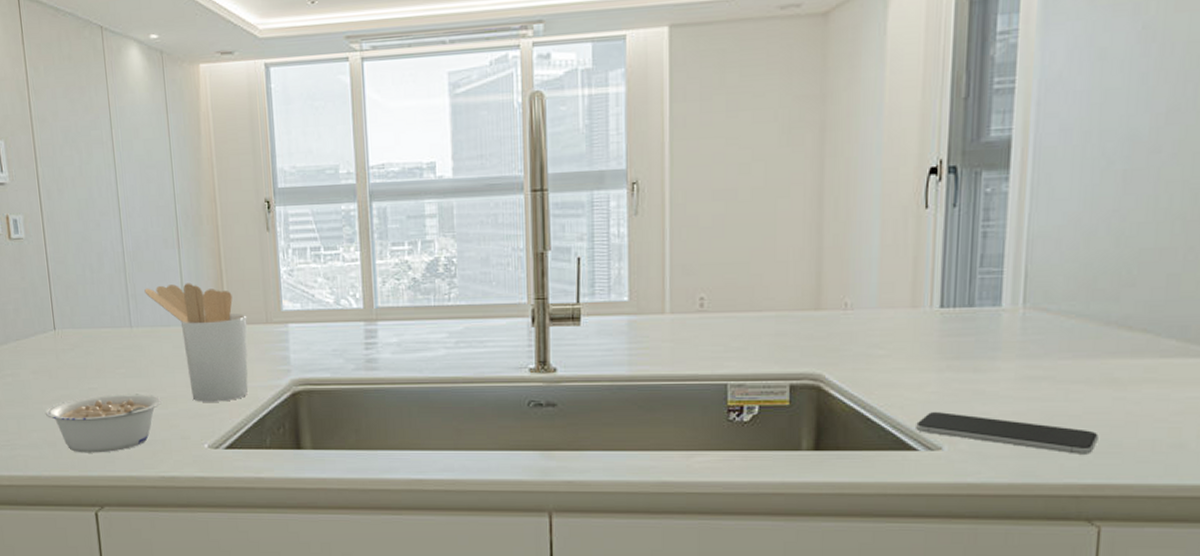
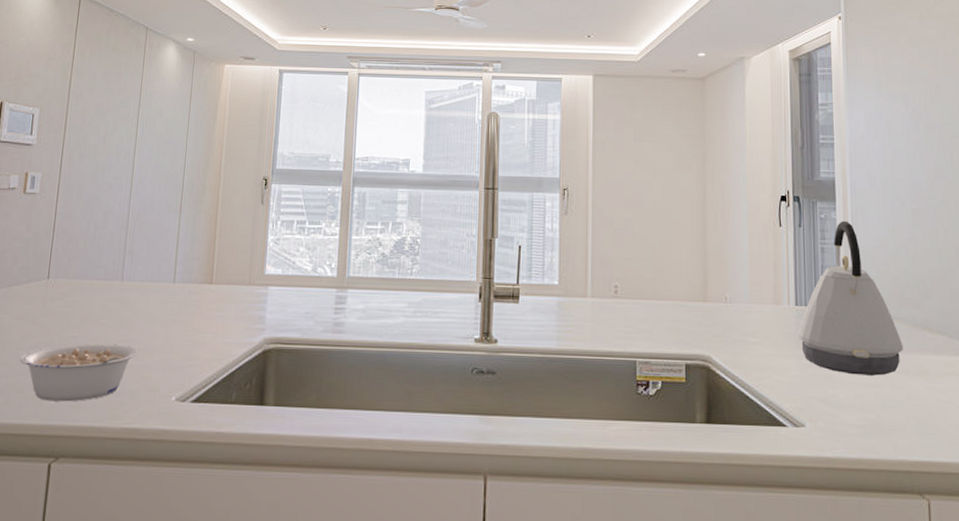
utensil holder: present [144,283,248,402] -> none [141,244,232,356]
smartphone: present [914,412,1099,454] -> none [783,393,919,435]
kettle: none [942,193,1087,387] -> present [798,221,903,376]

